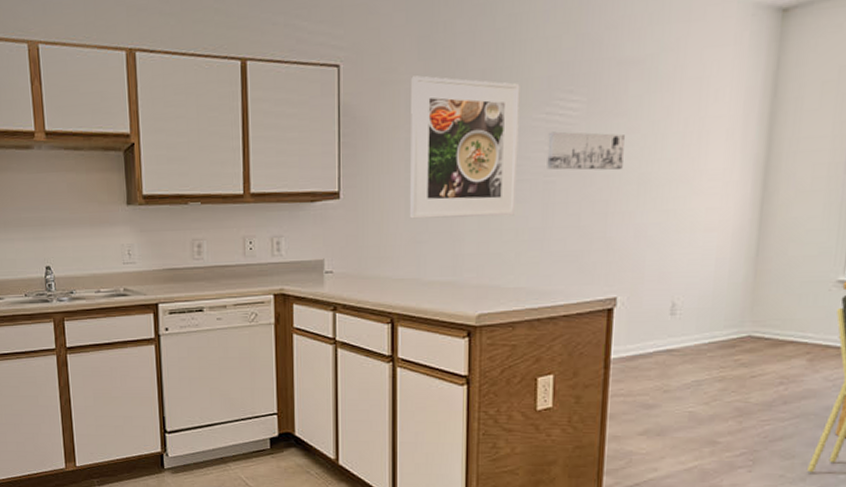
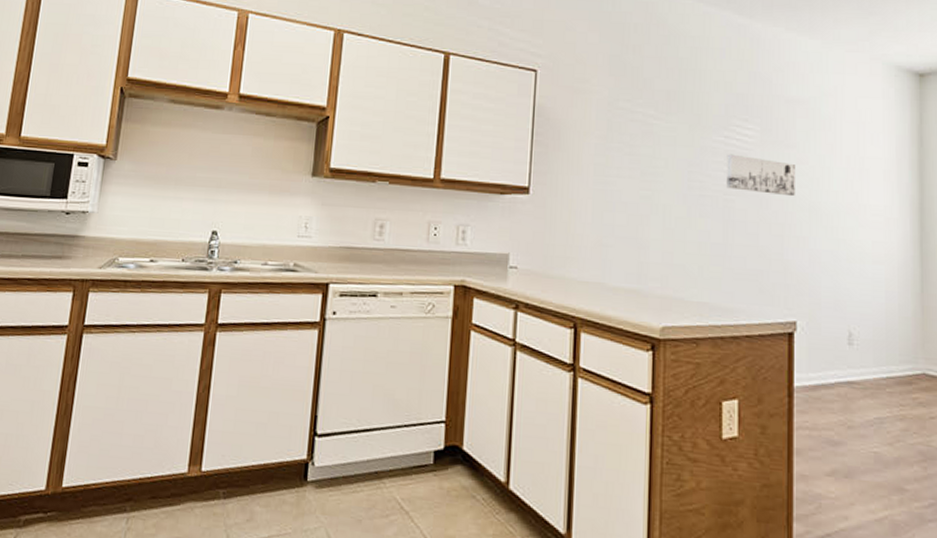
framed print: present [410,75,520,219] -> none [597,89,701,229]

